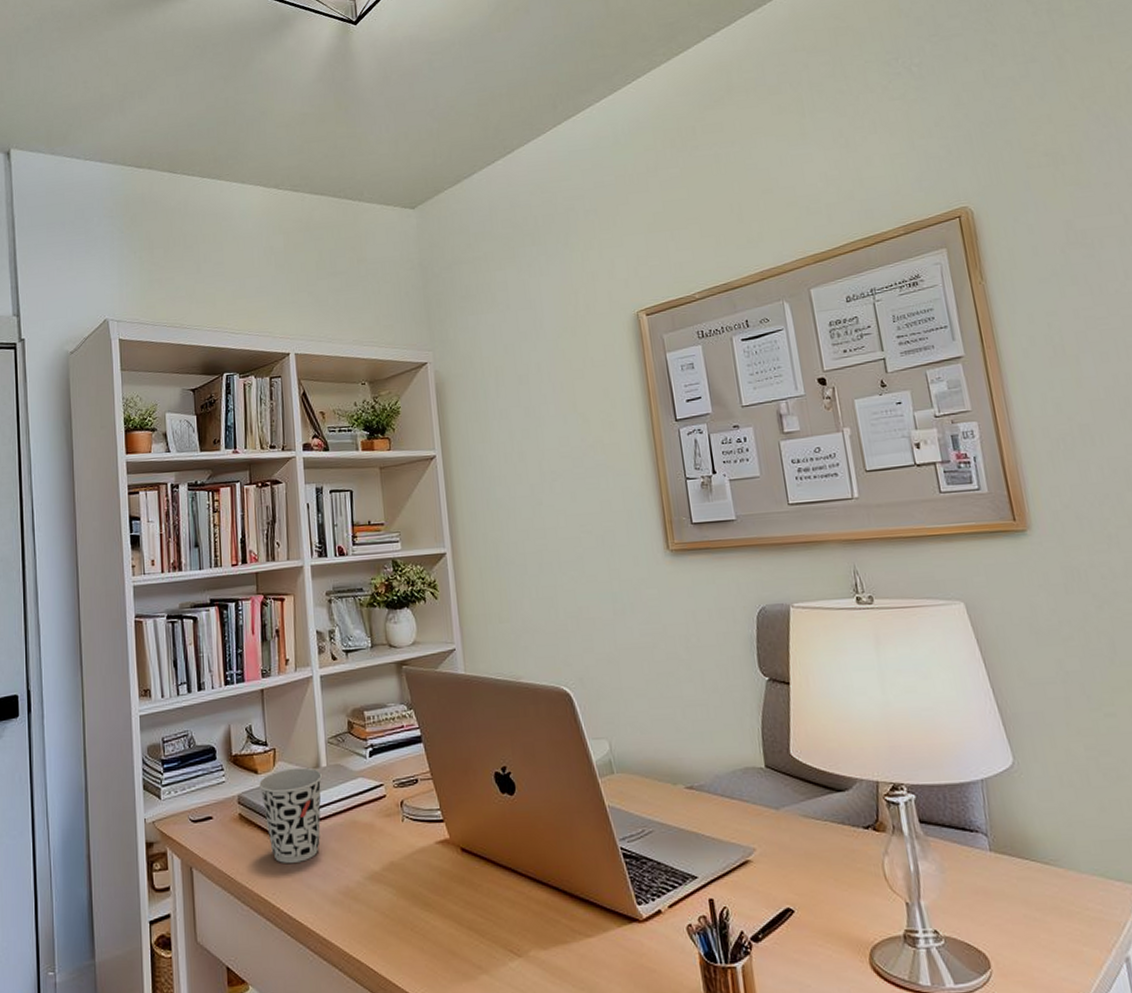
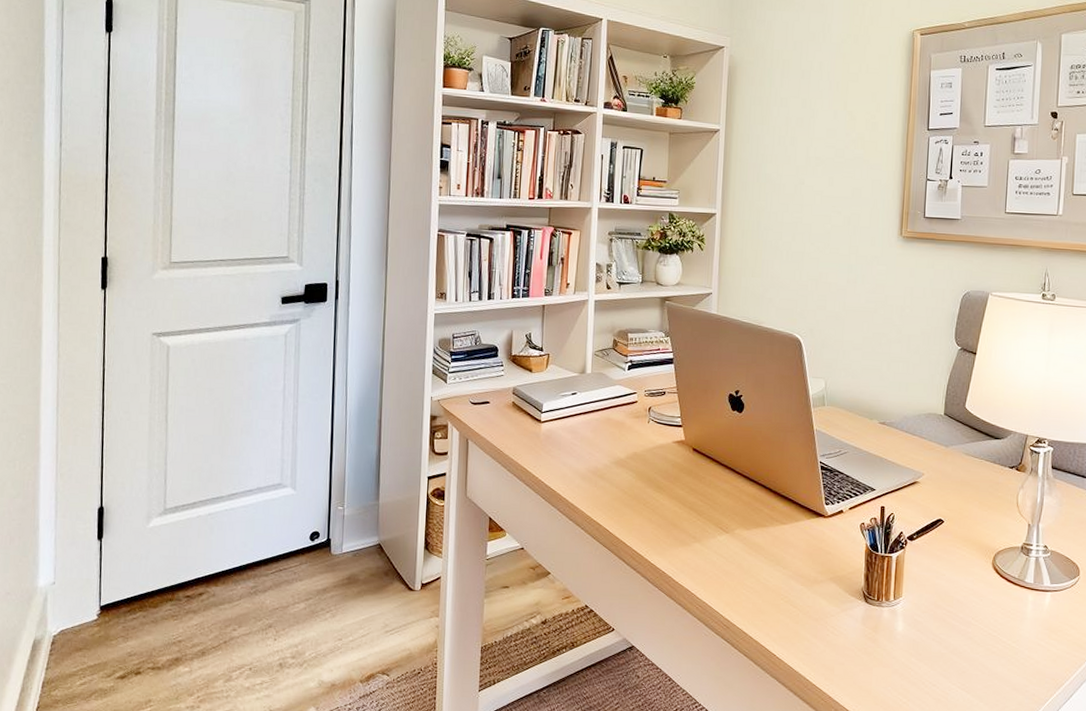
cup: present [259,767,322,864] -> none [532,371,586,446]

